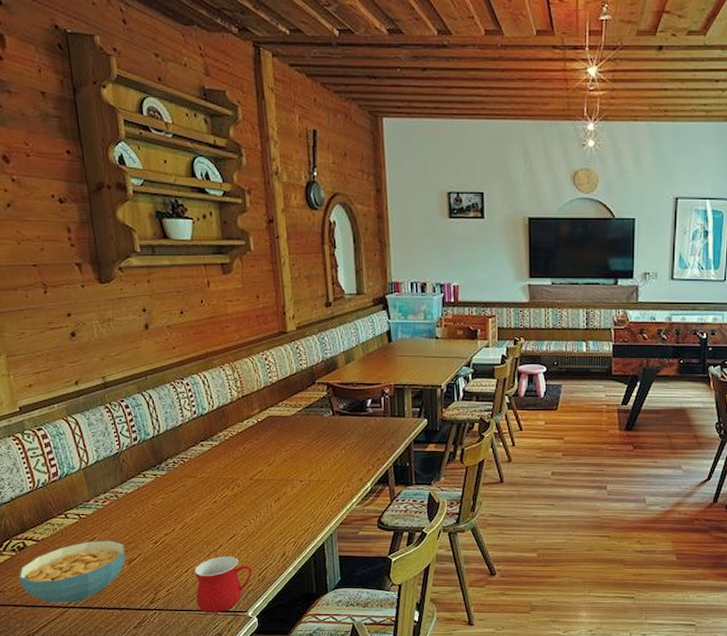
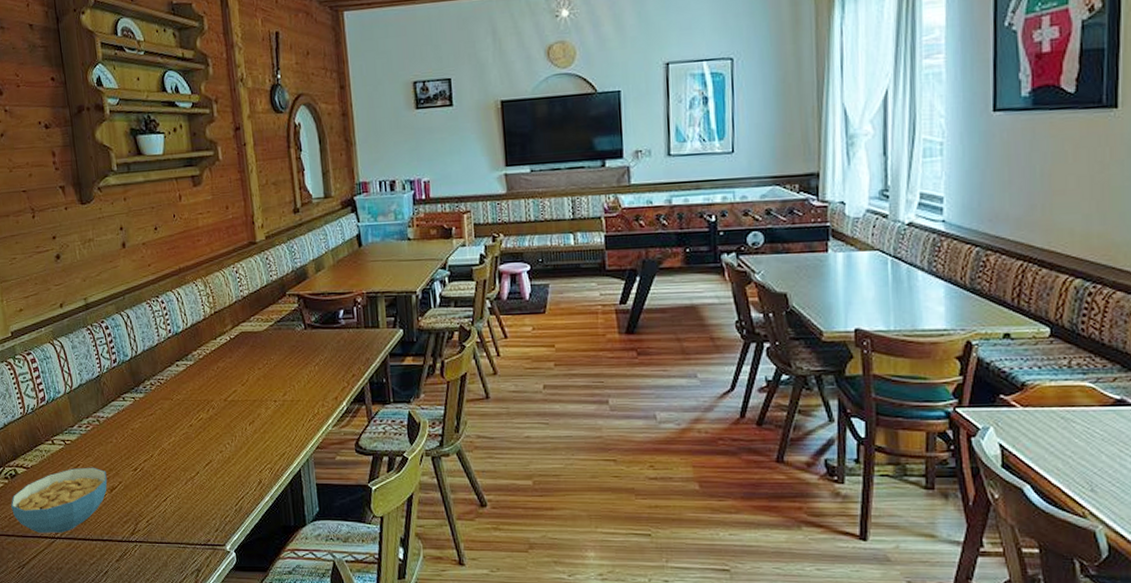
mug: present [194,556,253,613] -> none [172,484,230,547]

